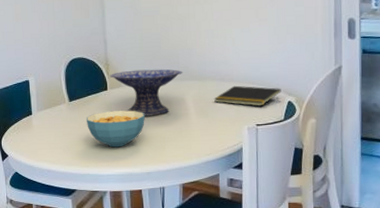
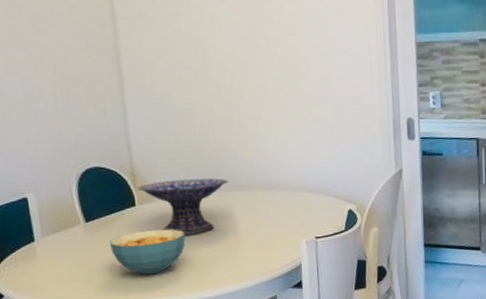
notepad: present [213,85,281,106] -> none [266,194,341,217]

